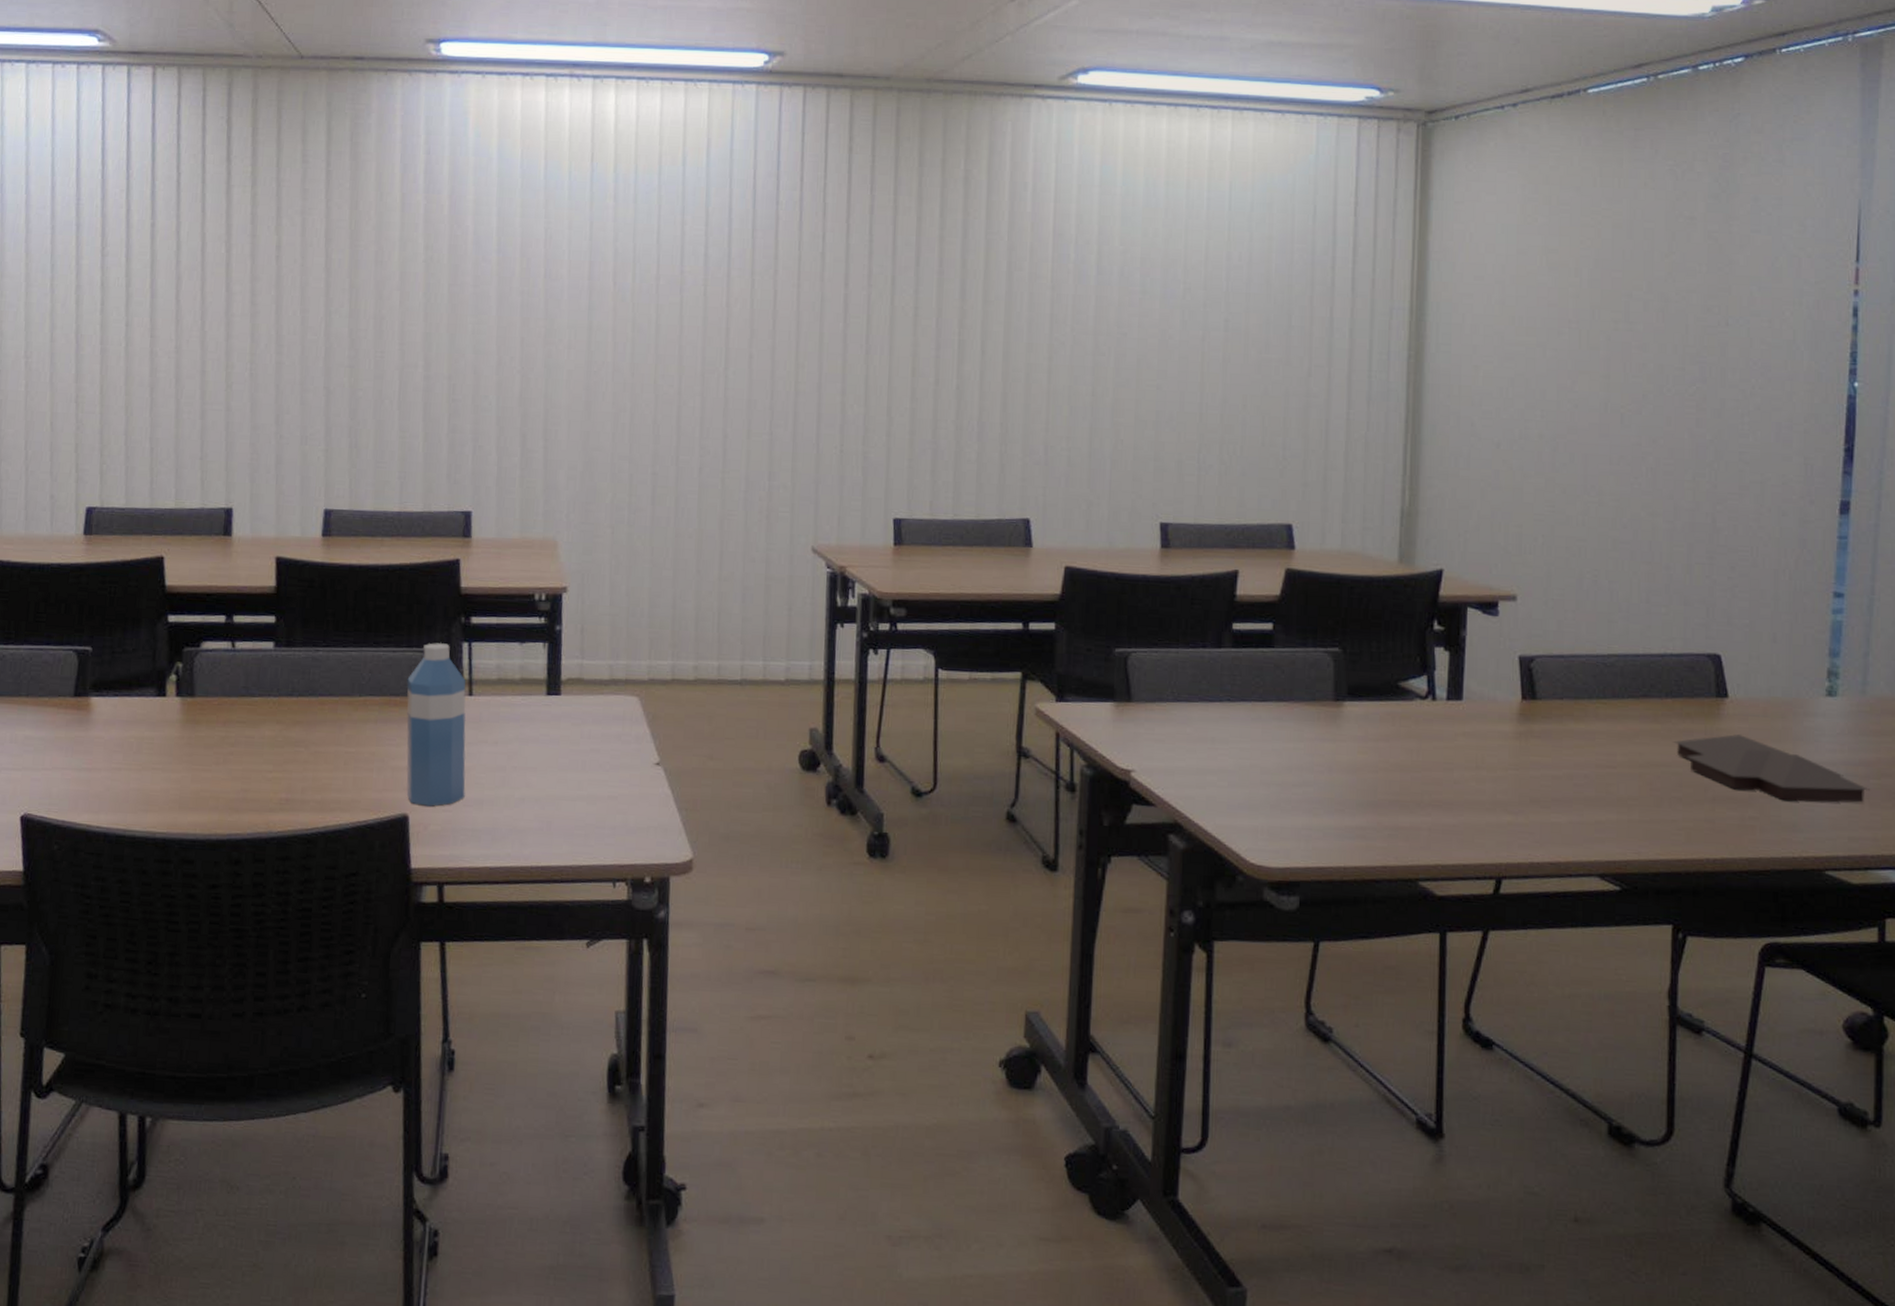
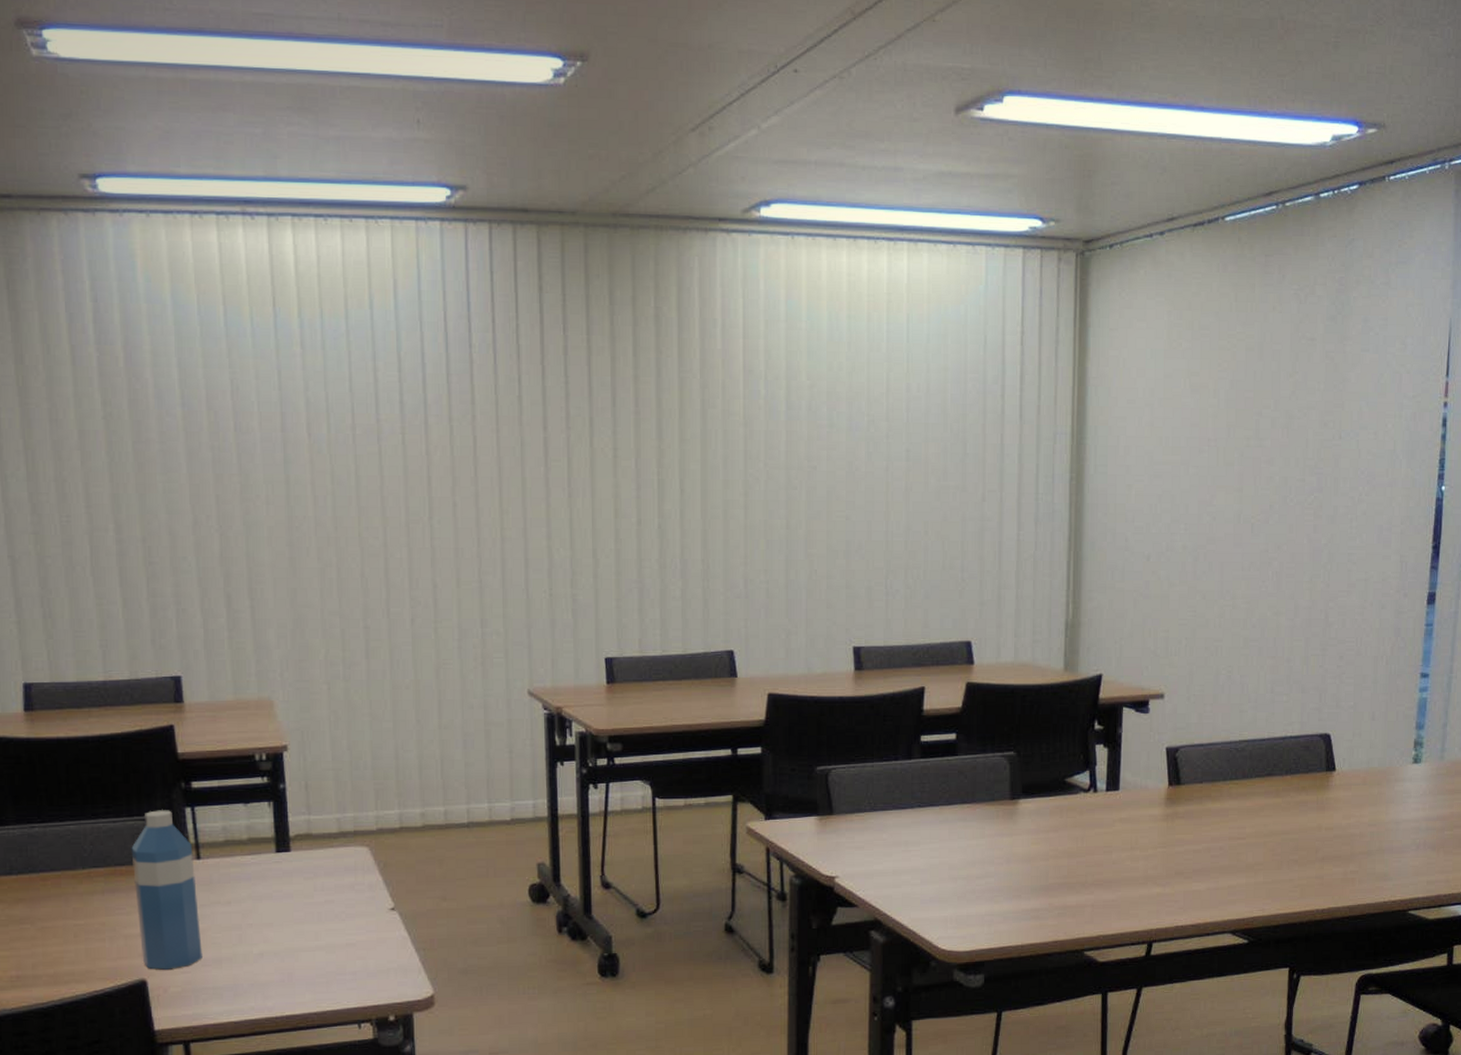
papers: present [1673,734,1870,803] -> none [1291,802,1444,854]

